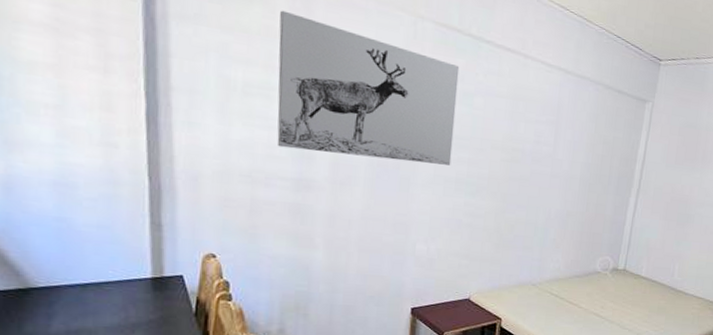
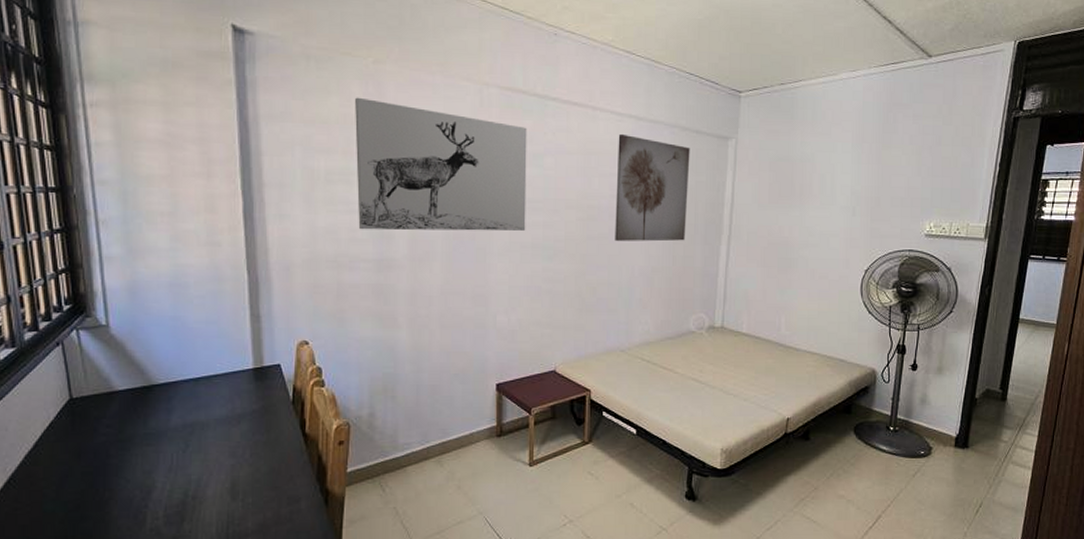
wall art: none [535,83,612,190] -> present [615,133,690,242]

